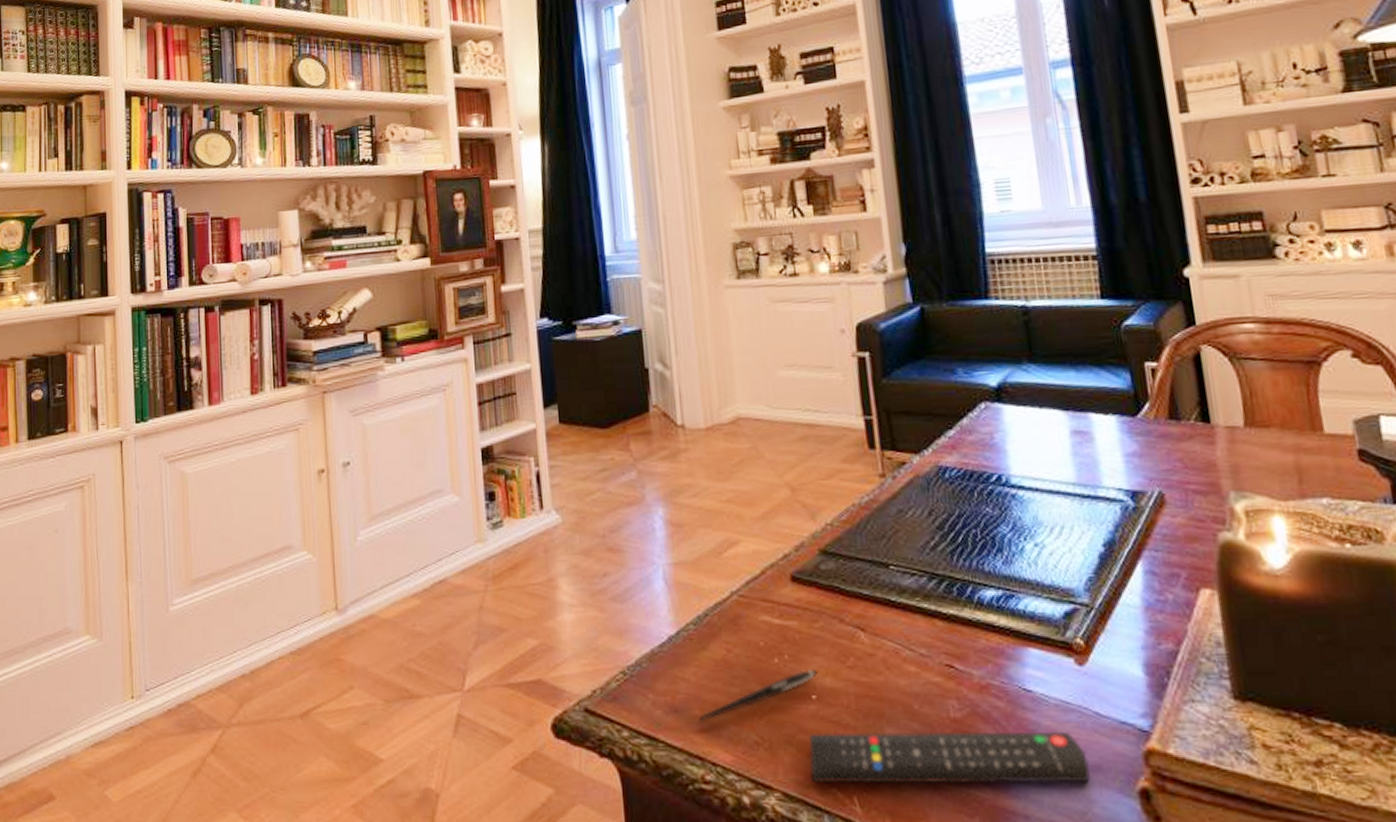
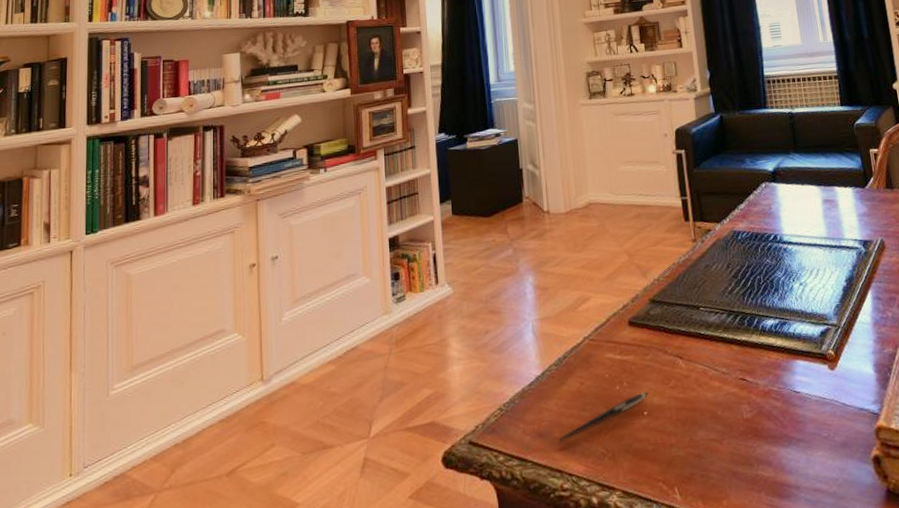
remote control: present [808,731,1090,784] -> none [641,420,840,480]

